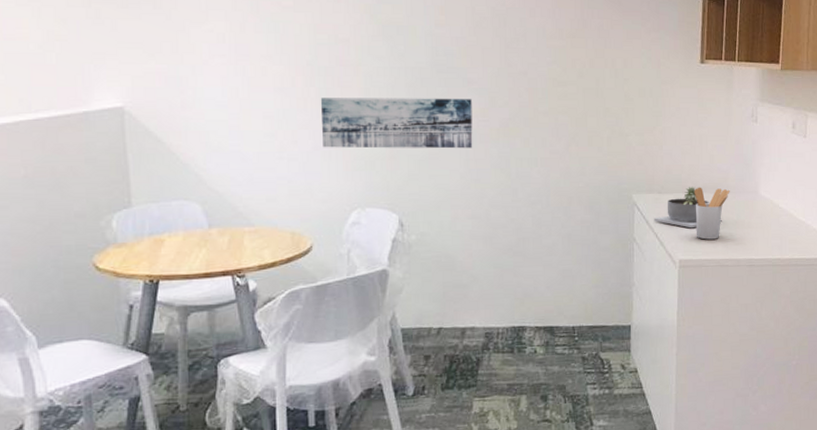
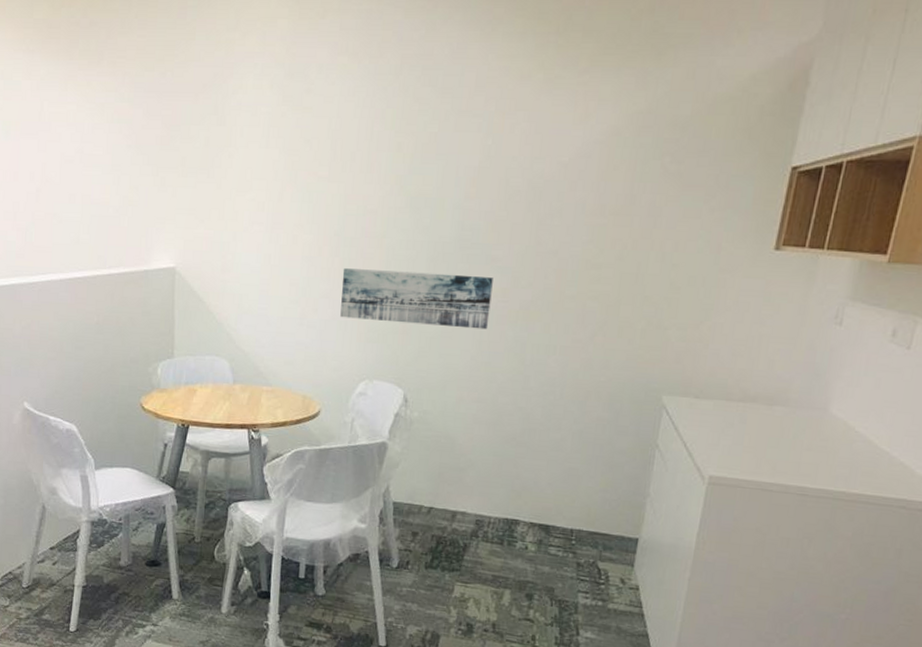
succulent planter: present [653,187,723,229] -> none [684,394,774,442]
utensil holder: present [694,187,730,240] -> none [735,395,790,459]

